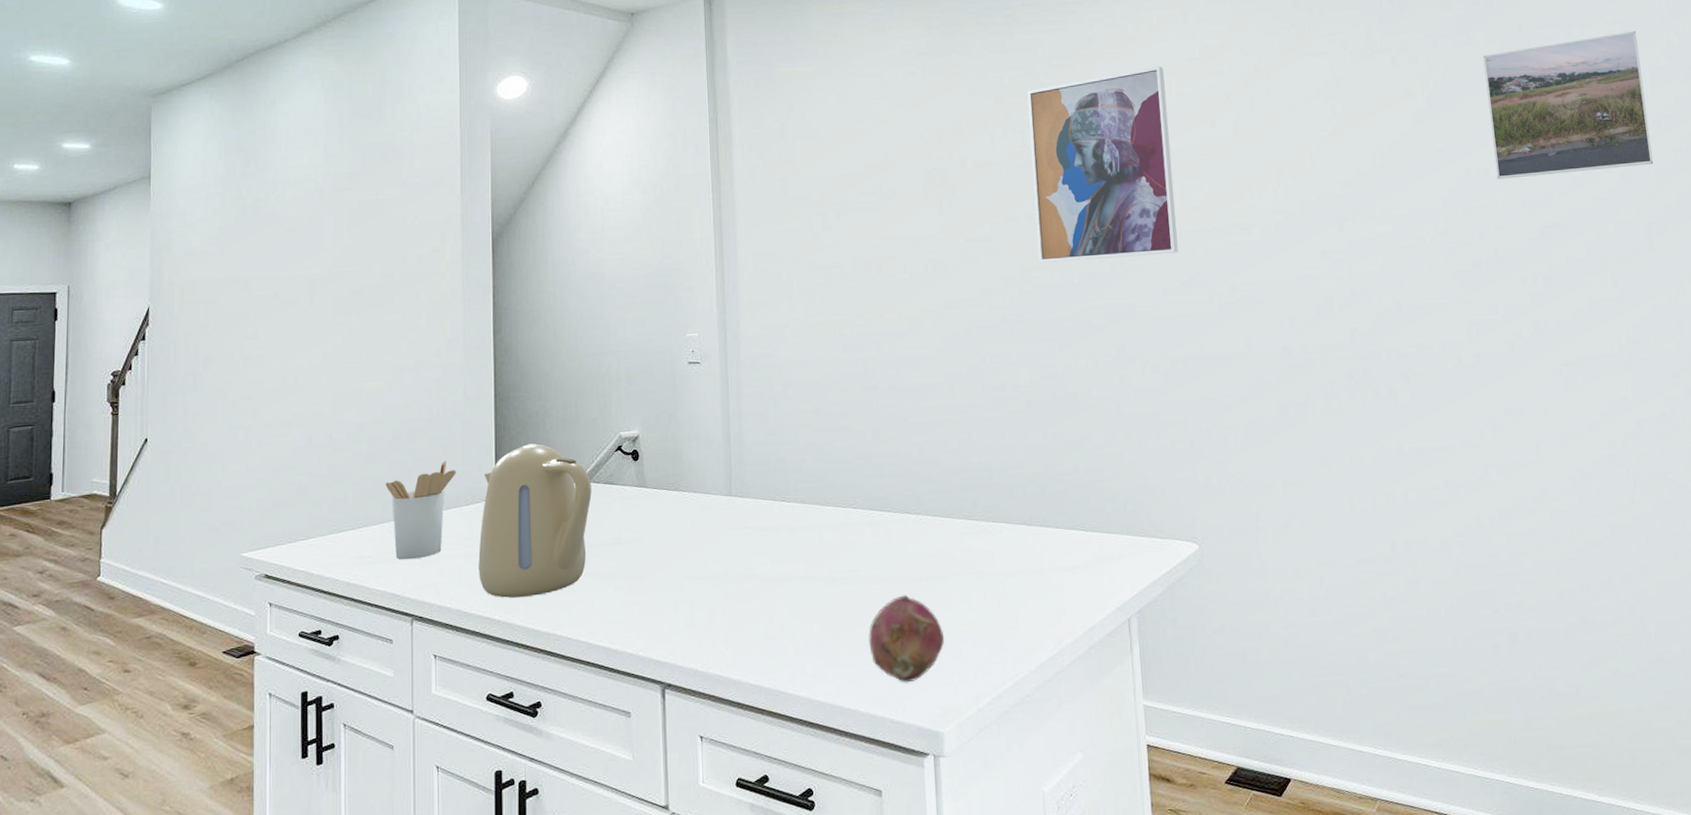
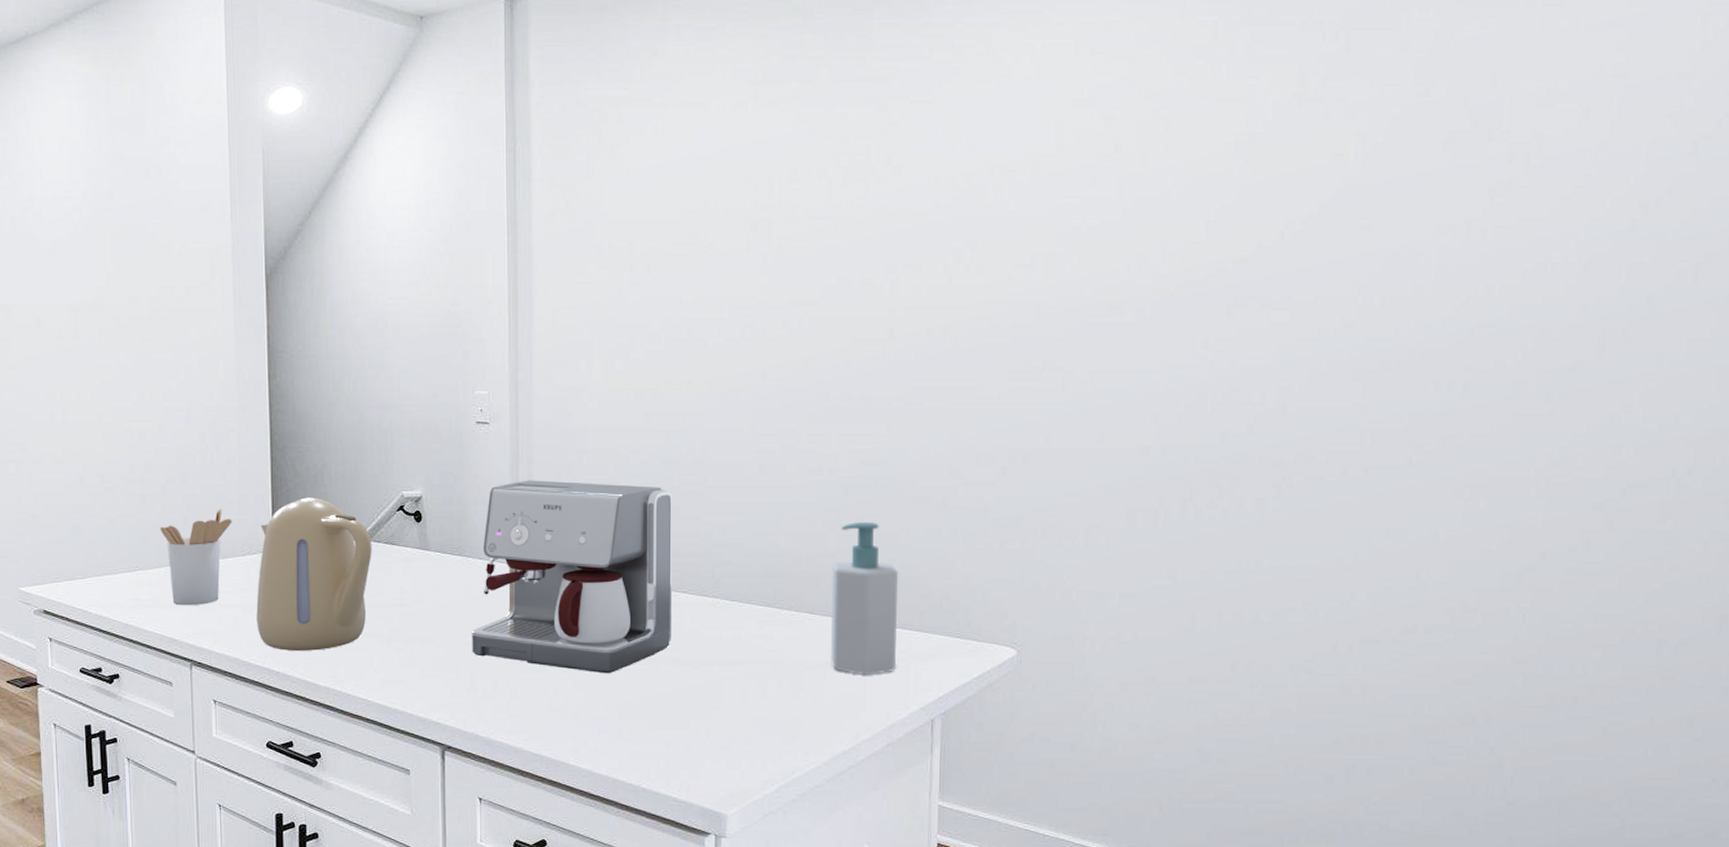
coffee maker: none [689,412,879,598] -> present [471,480,673,674]
fruit: present [868,595,945,683] -> none [654,678,735,764]
soap bottle: none [1022,431,1090,580] -> present [831,521,899,676]
wall art: present [1027,66,1178,263] -> none [871,108,1042,335]
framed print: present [1483,30,1653,179] -> none [1429,88,1643,266]

